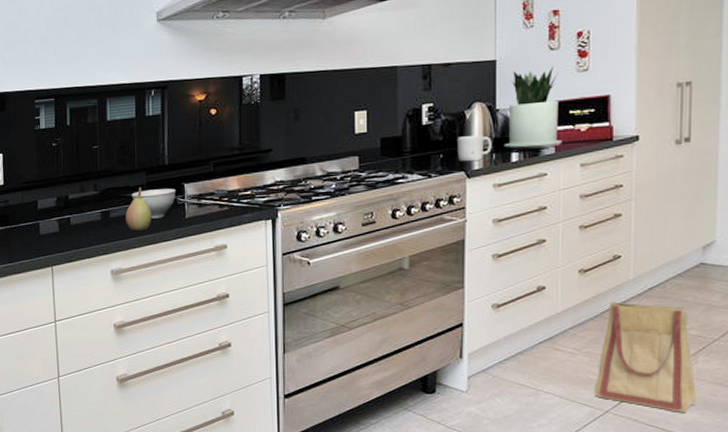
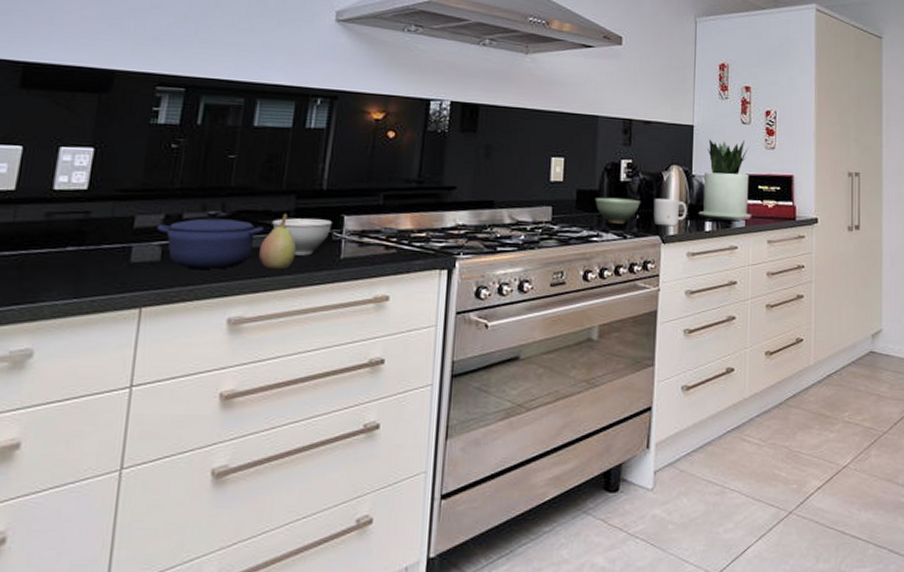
cooking pot: none [53,189,126,235] -> present [157,209,264,269]
bowl: none [398,140,443,165] -> present [595,197,640,224]
shopping bag: present [594,302,697,413] -> none [779,388,871,512]

